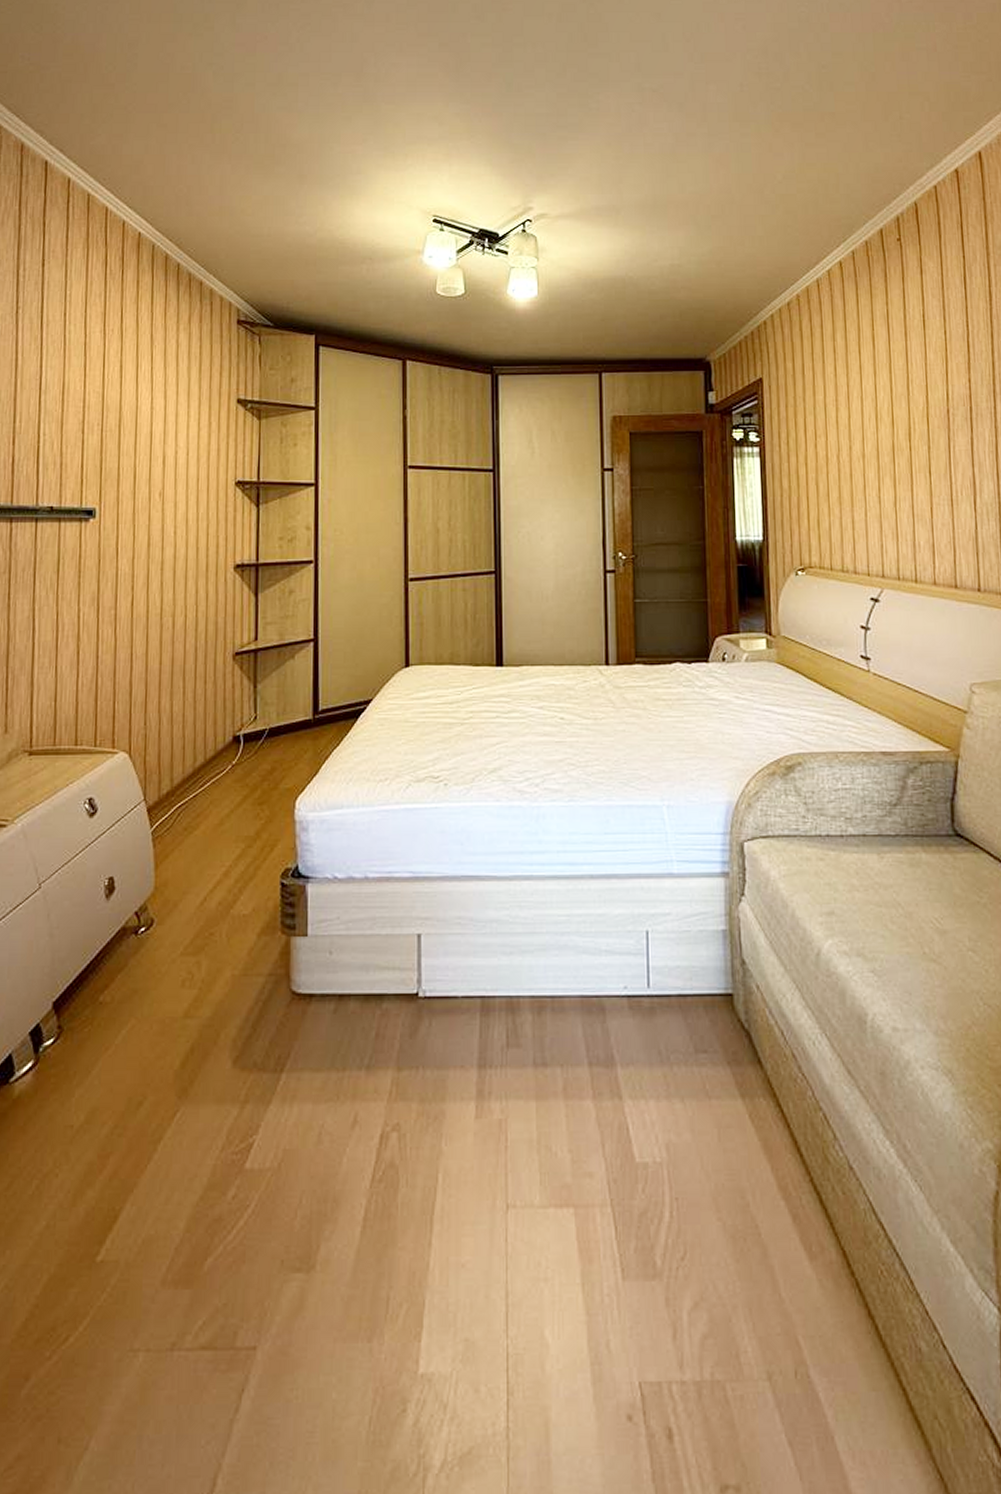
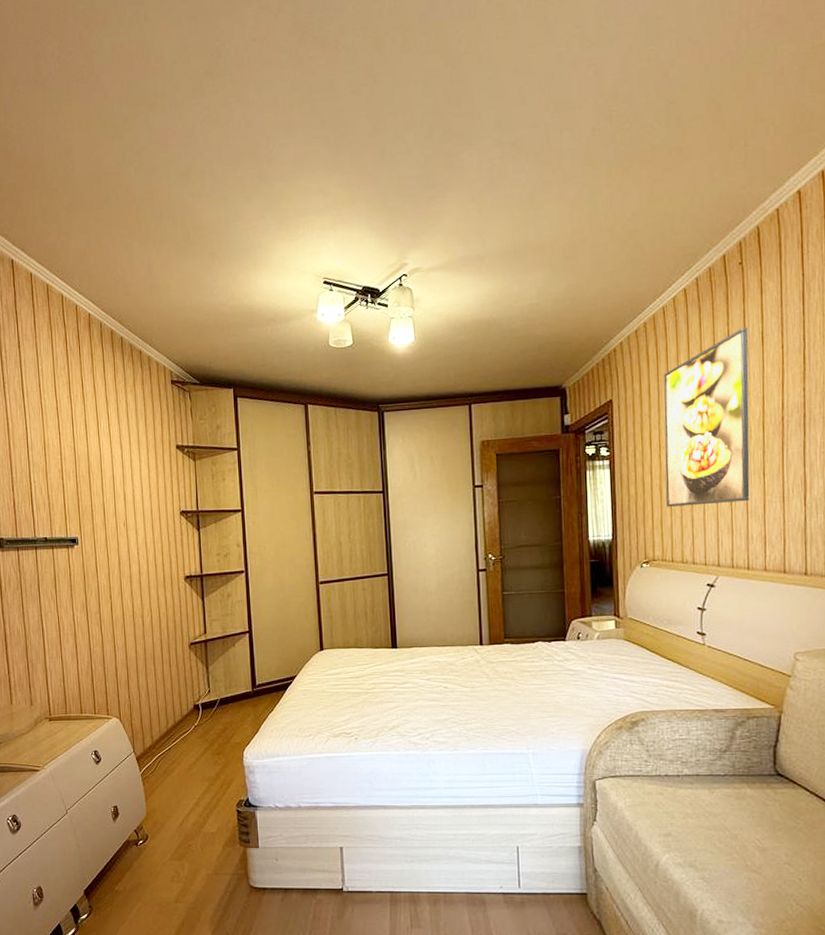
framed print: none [819,308,916,505] -> present [664,327,750,507]

